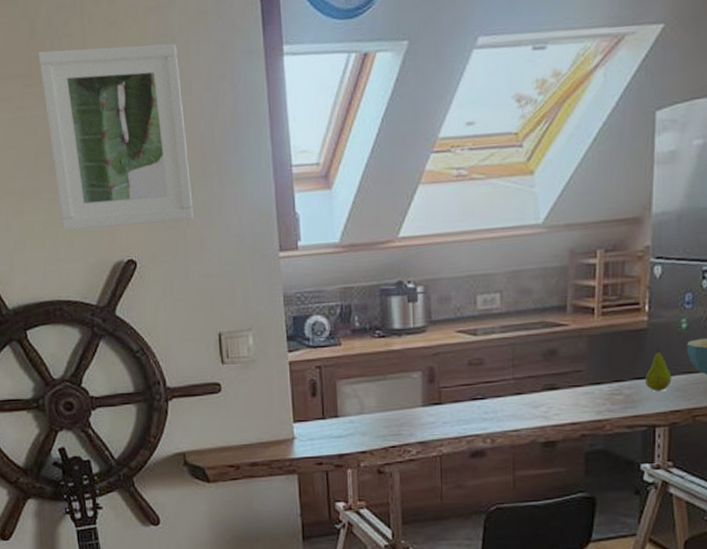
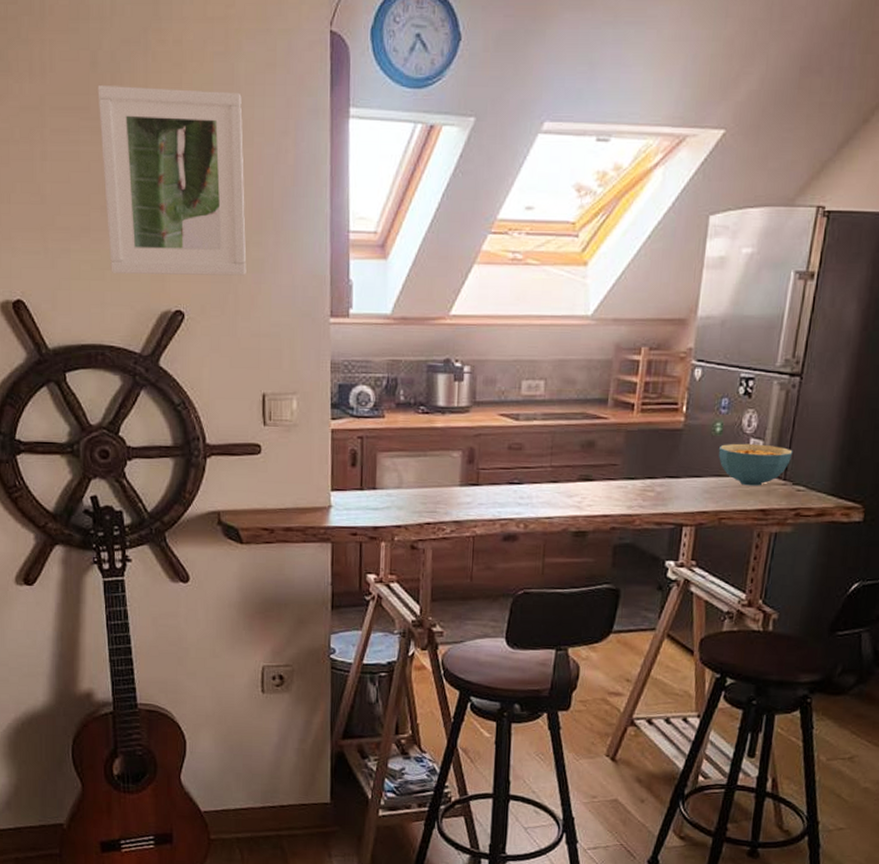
fruit: present [646,347,672,392] -> none [677,448,703,492]

